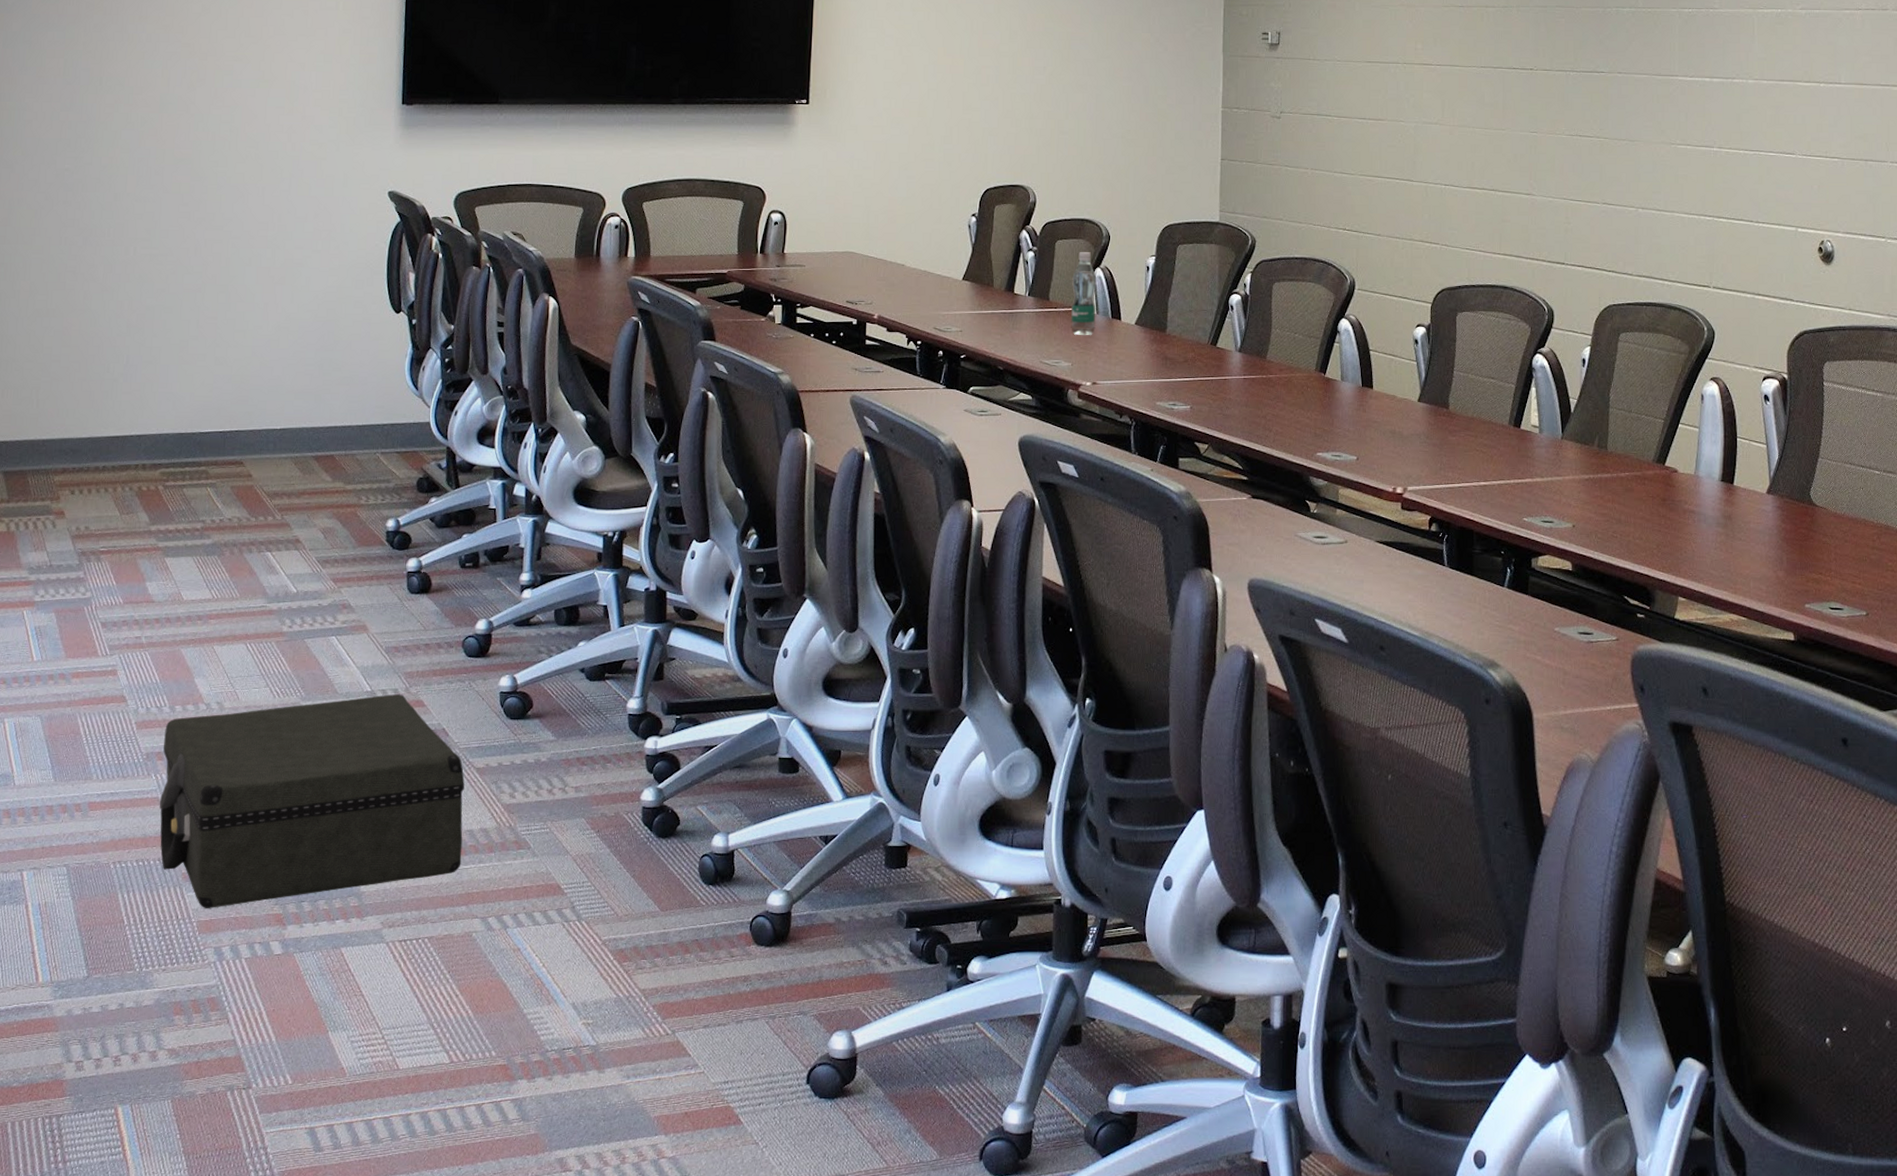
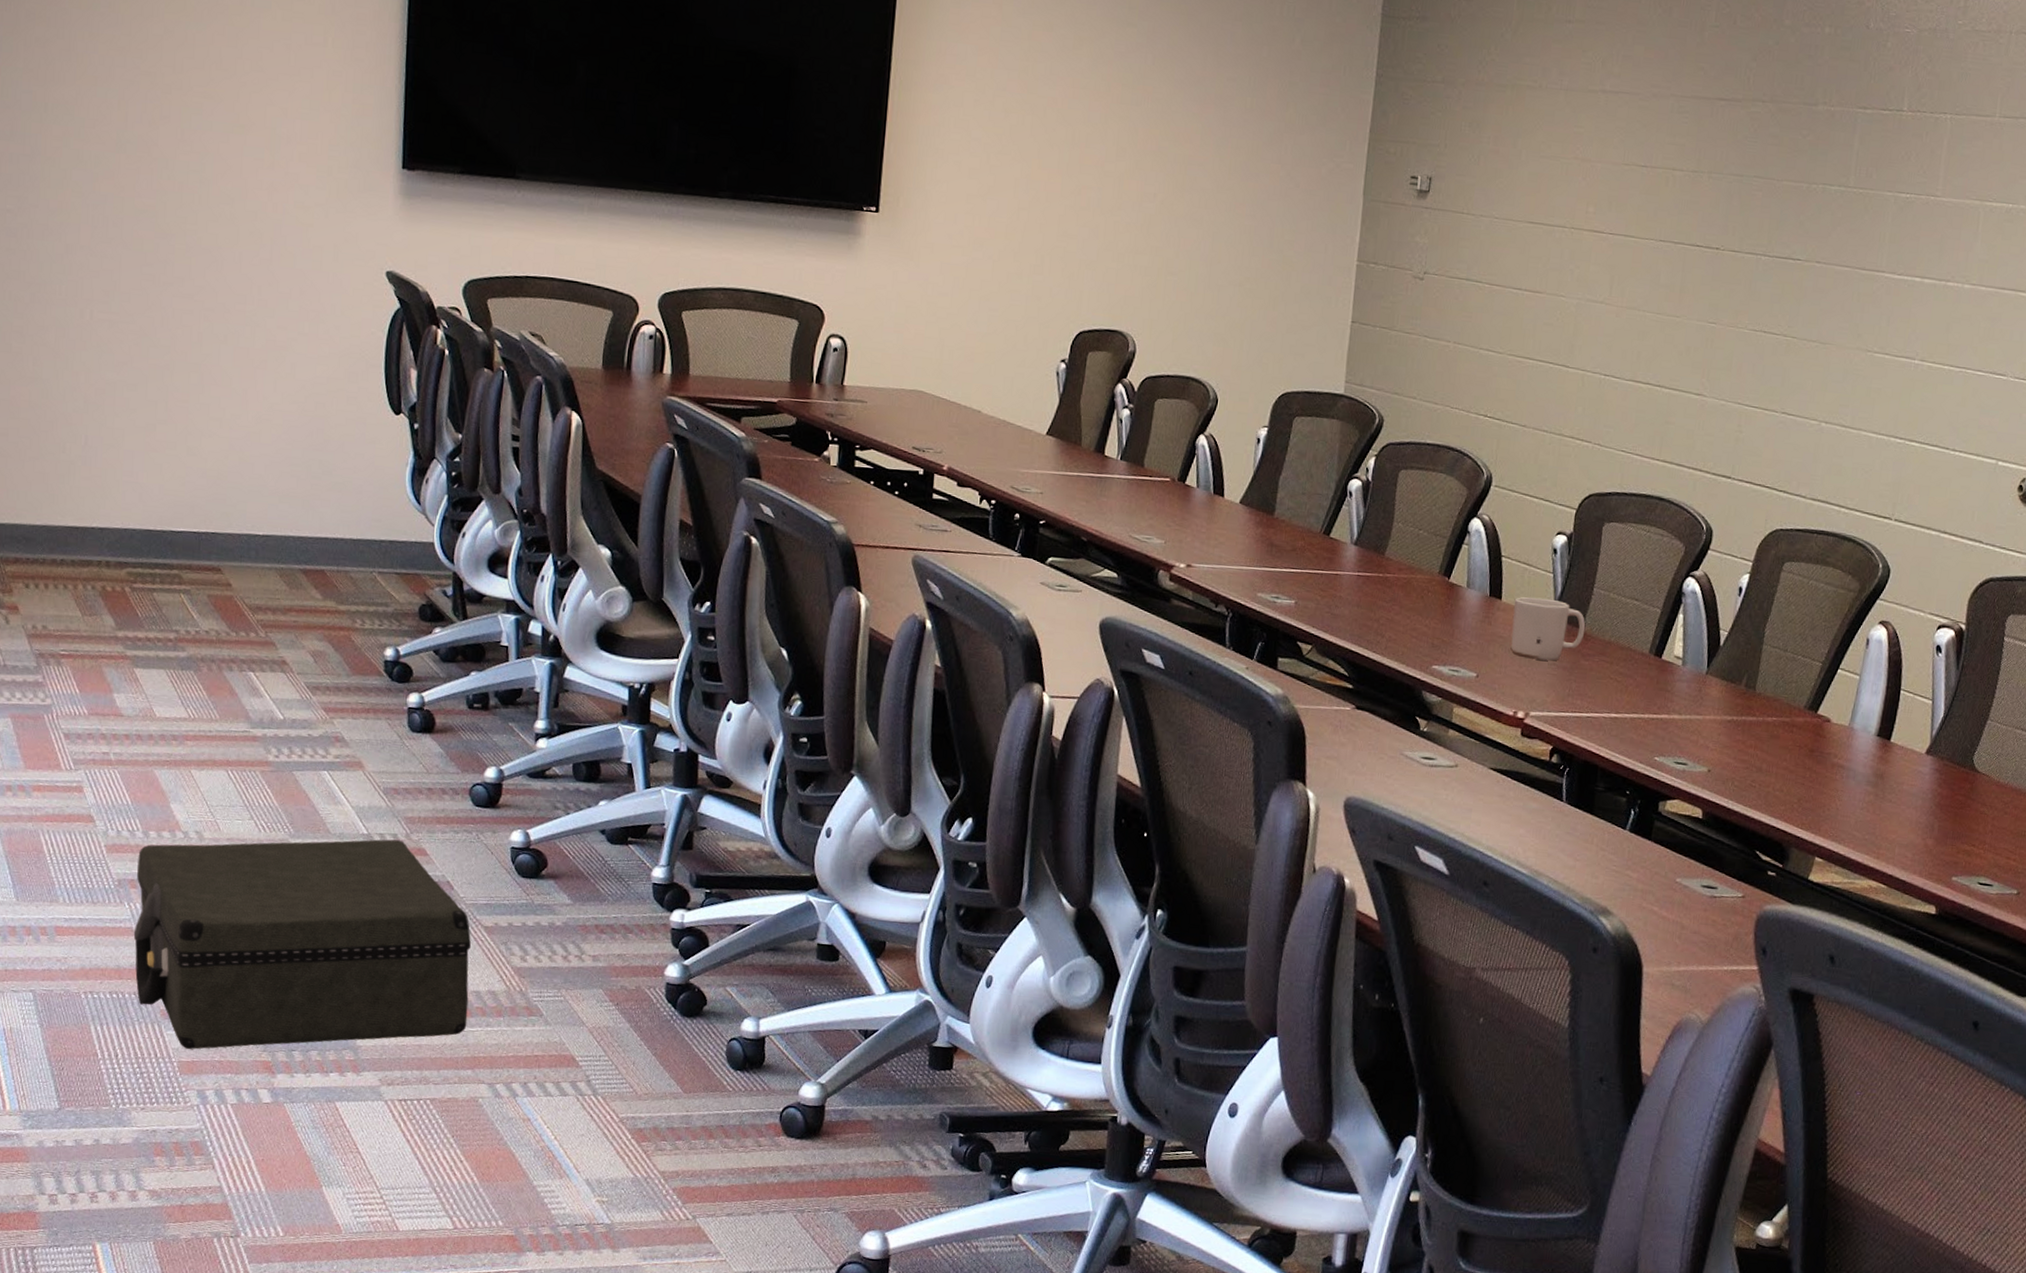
bottle: present [1071,252,1096,335] -> none [1166,415,1199,511]
mug: none [1384,384,1450,439] -> present [1510,596,1586,661]

